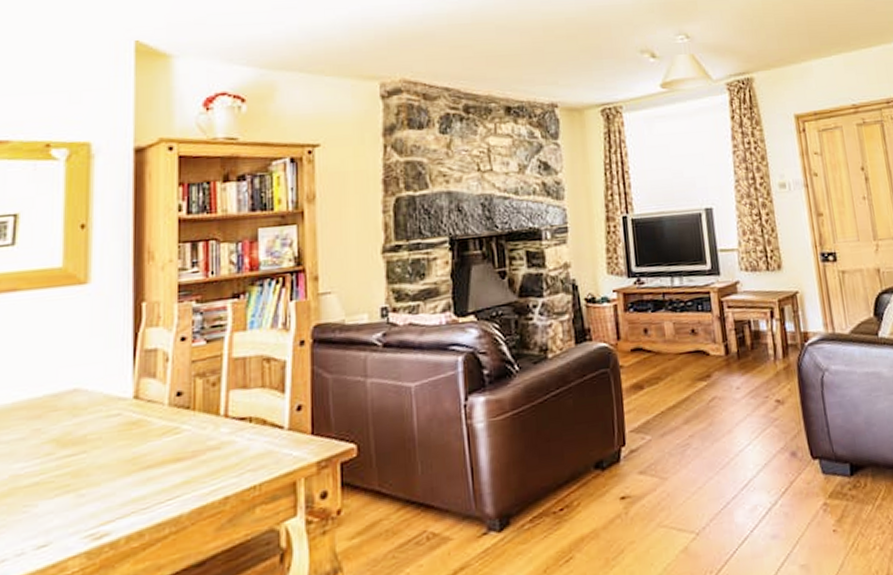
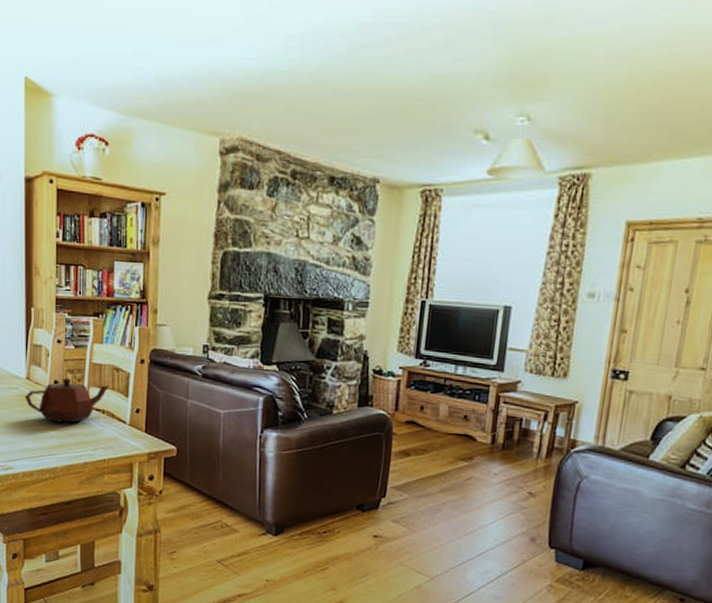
teapot: none [131,383,258,450] -> present [24,377,110,423]

